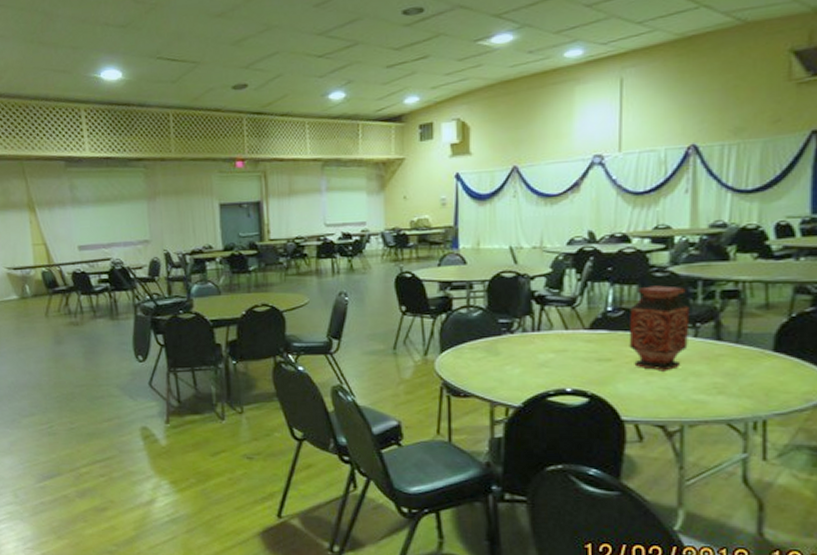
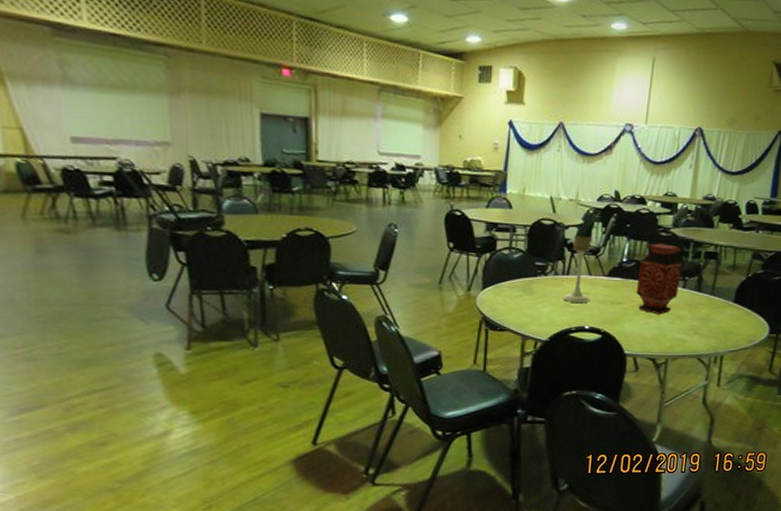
candle holder: none [535,285,570,361] -> present [563,235,591,303]

